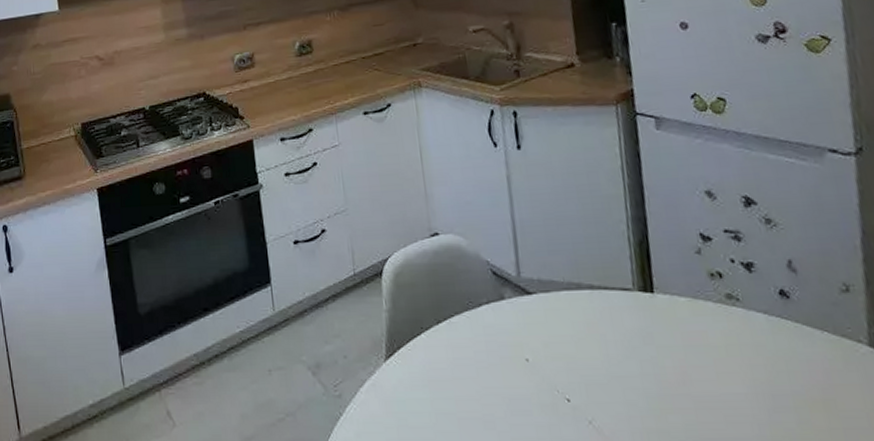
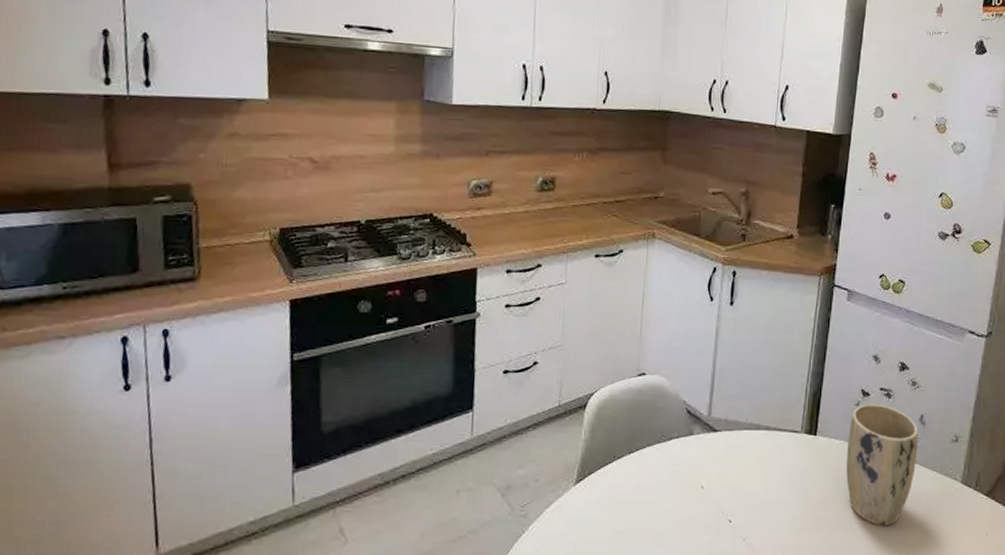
plant pot: none [693,249,798,405] -> present [845,403,919,526]

